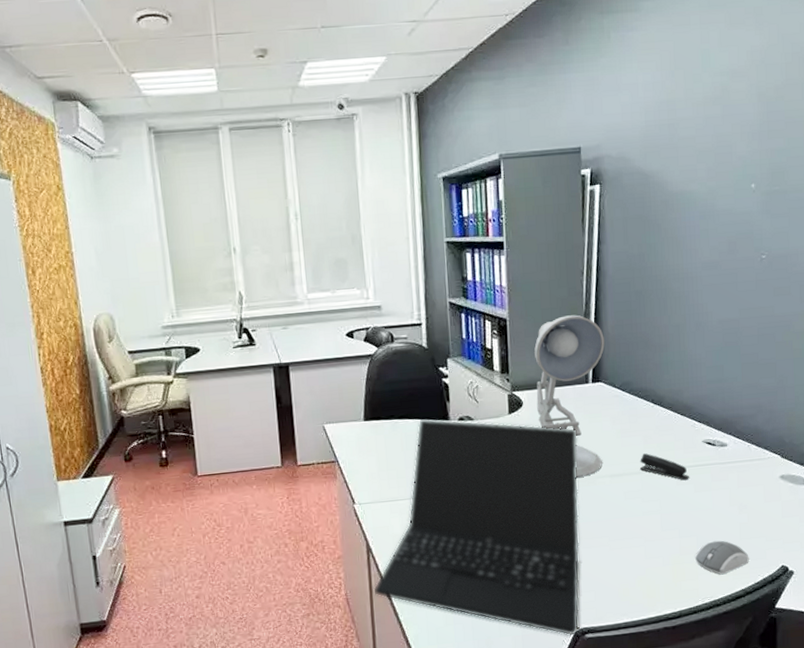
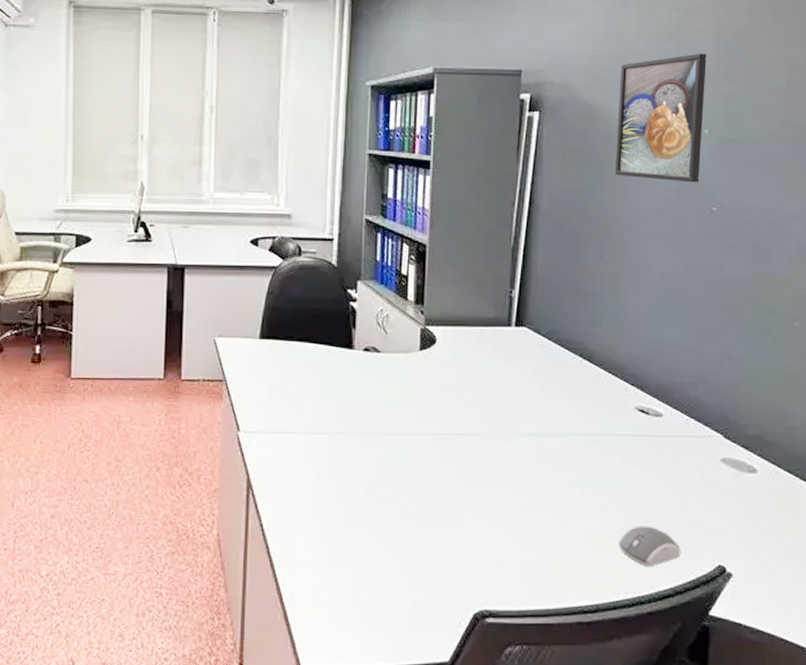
laptop: present [373,418,580,636] -> none [249,343,494,618]
desk lamp: present [534,315,605,480] -> none [452,248,532,434]
stapler: present [640,453,690,481] -> none [562,414,619,451]
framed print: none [671,112,750,236] -> present [614,53,707,183]

